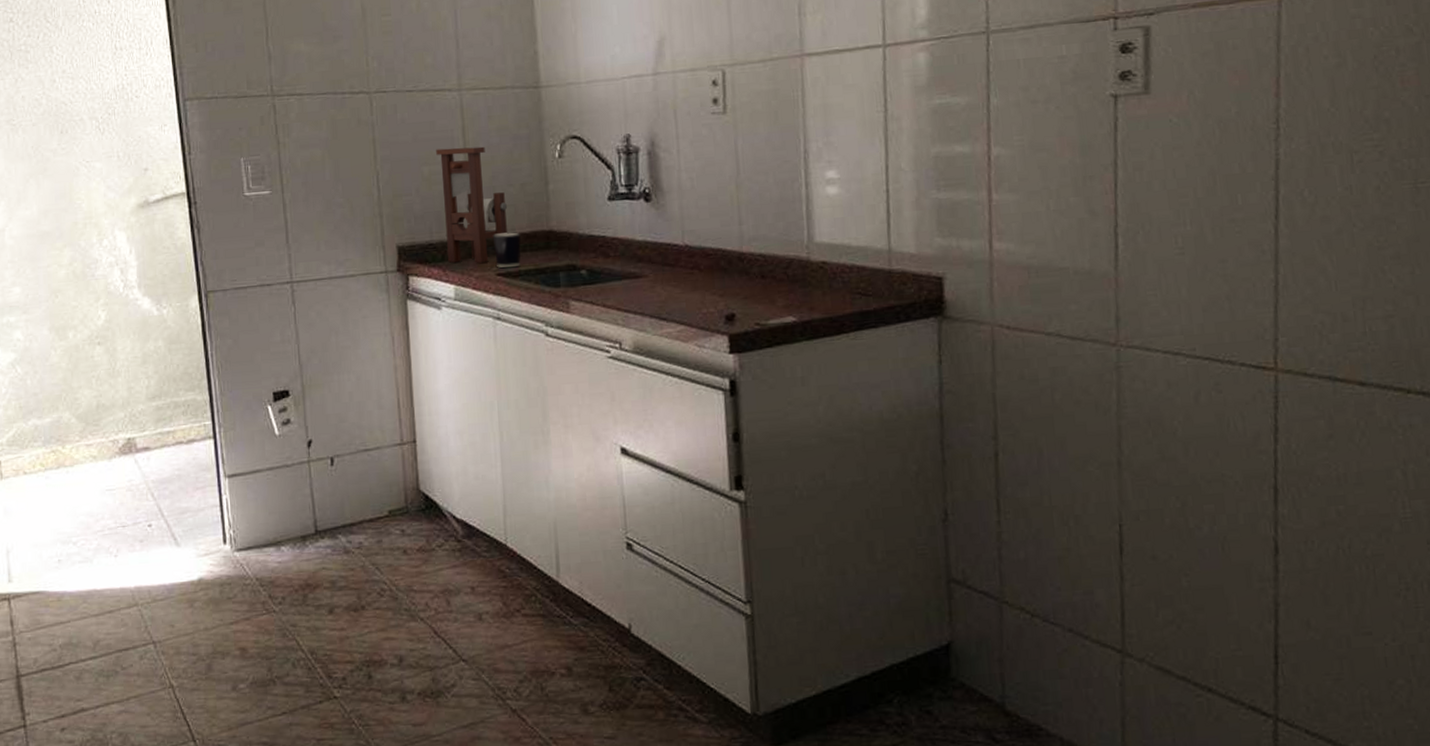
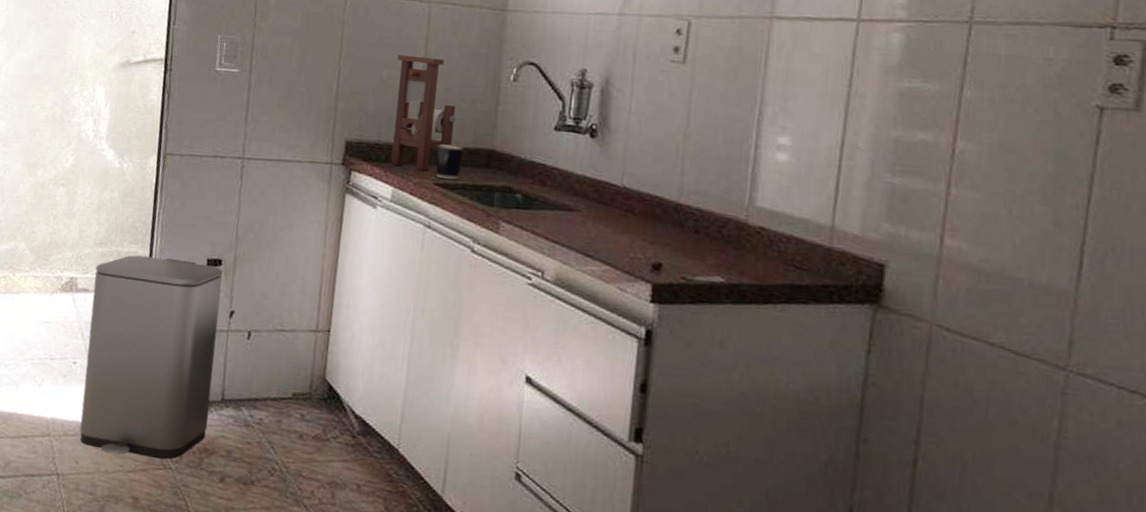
pedal bin: none [153,398,306,610] -> present [80,255,223,459]

